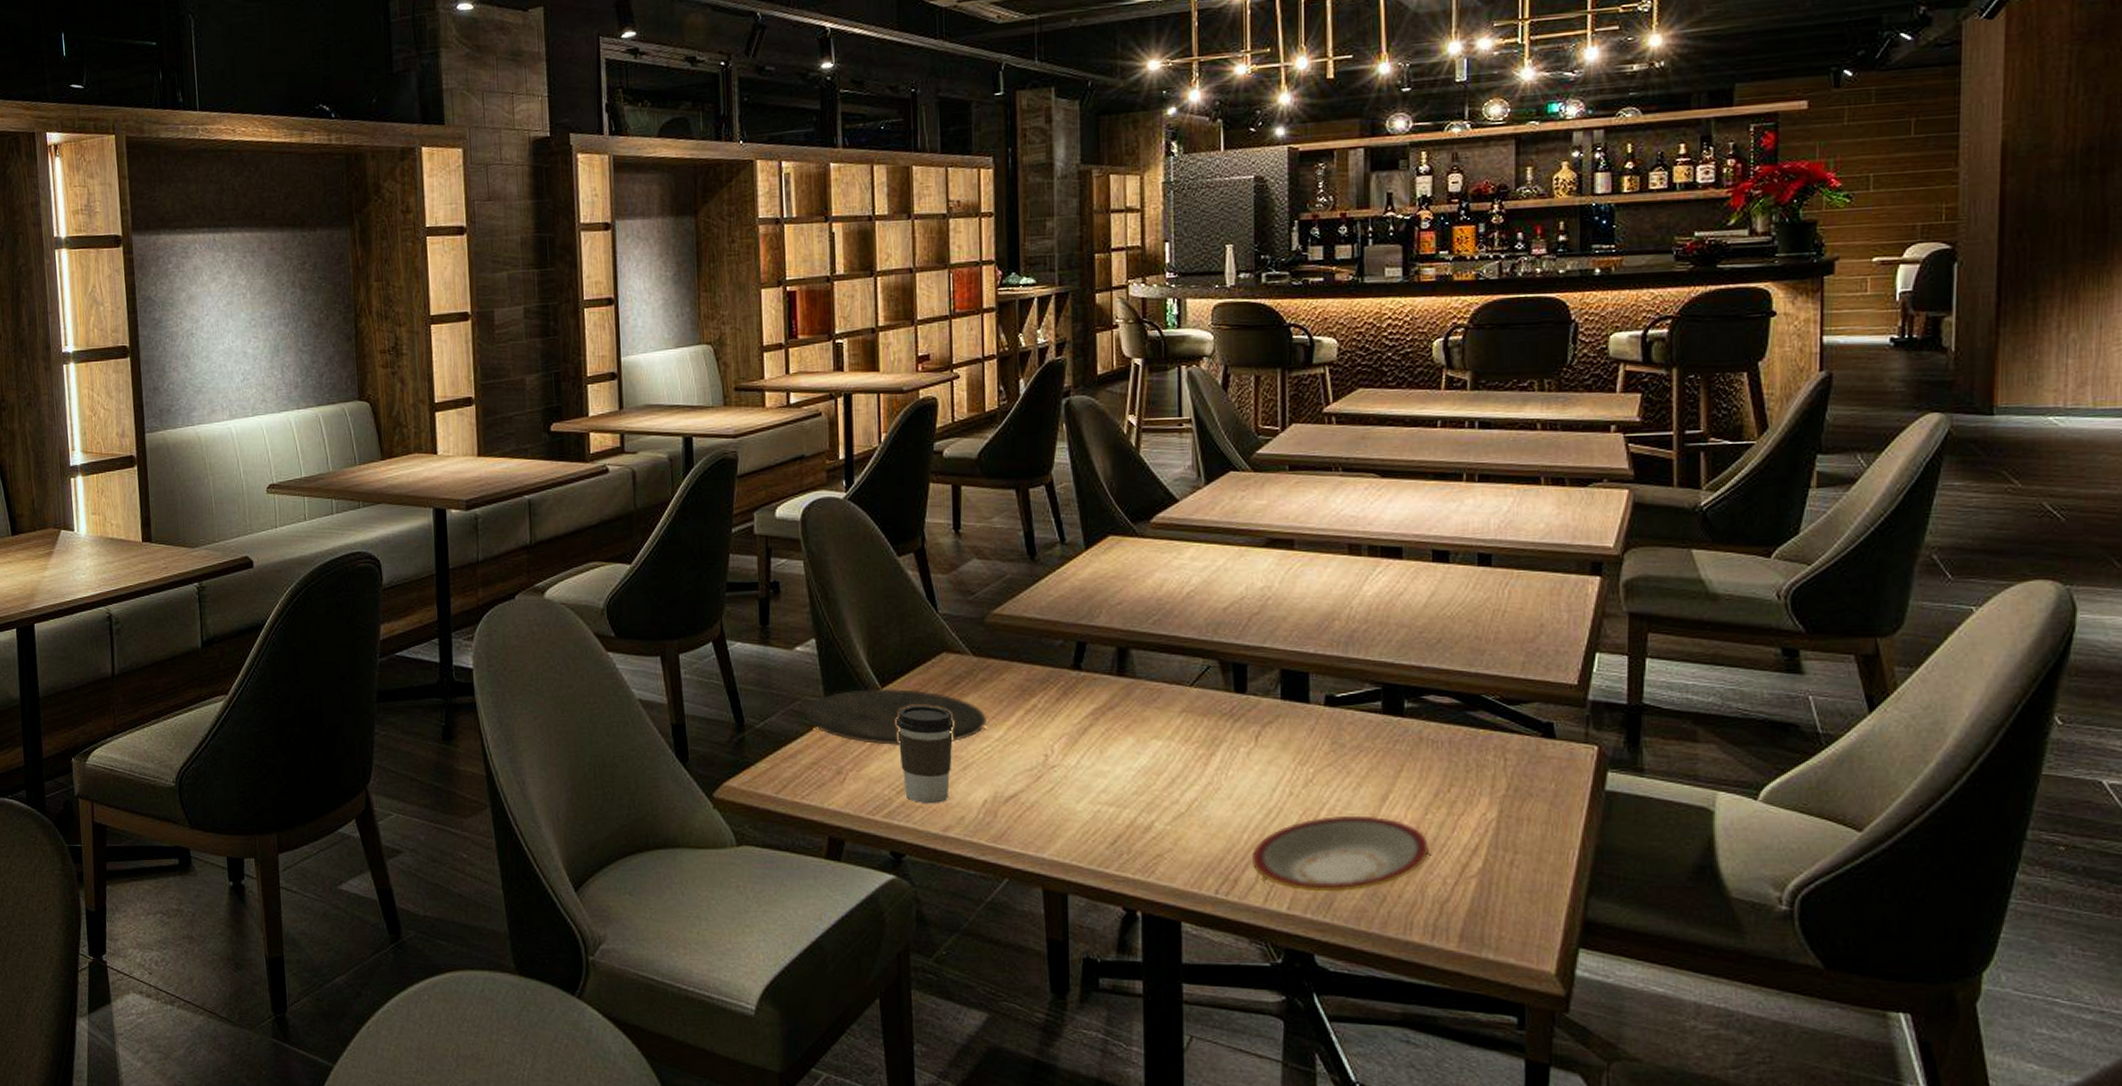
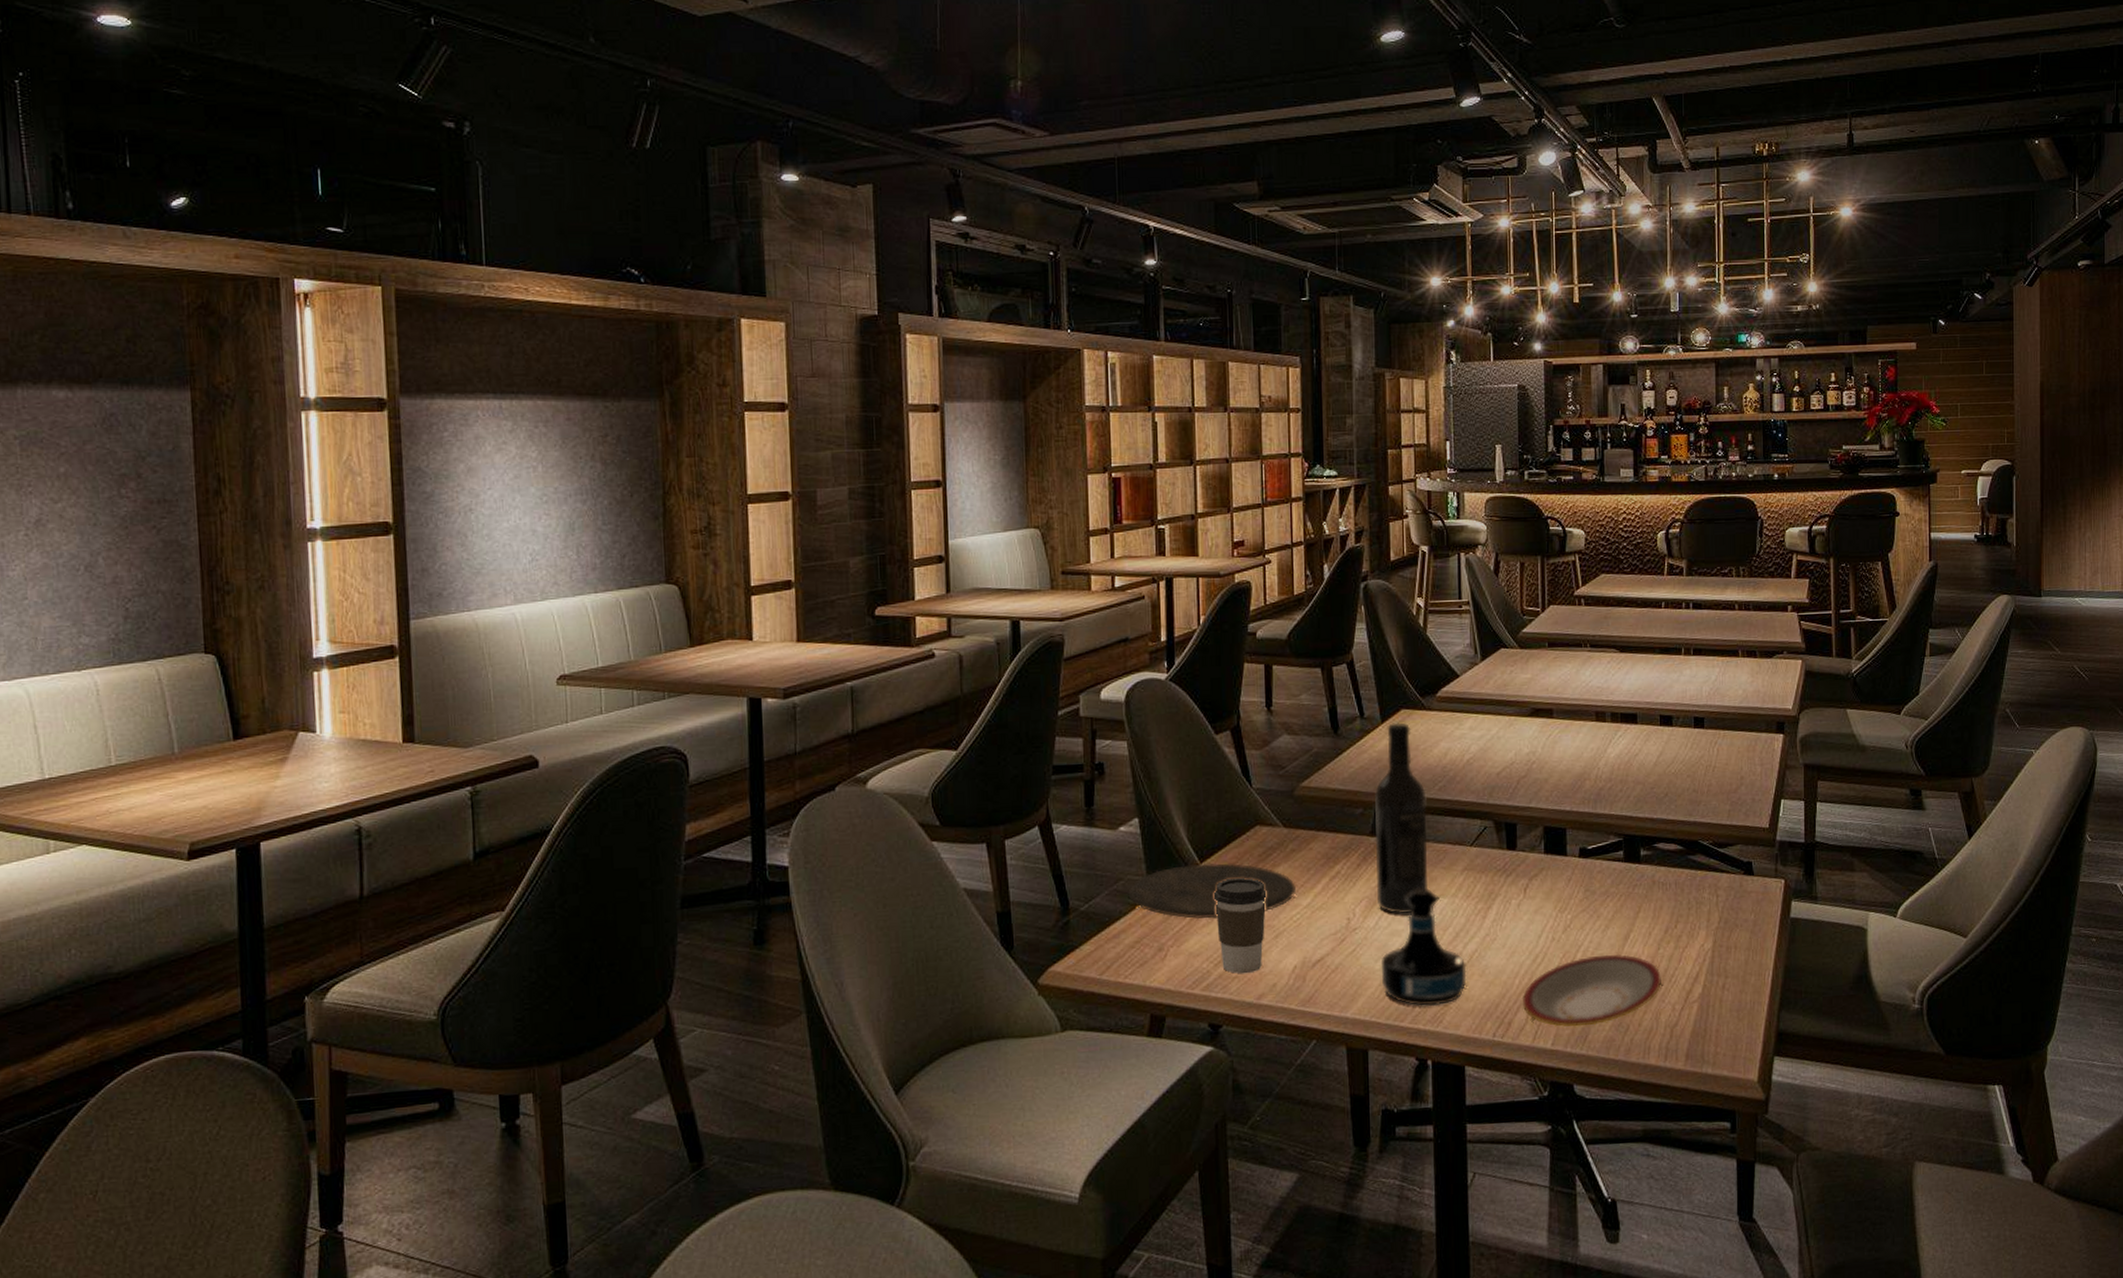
wine bottle: none [1077,549,1139,755] -> present [1375,722,1427,914]
tequila bottle: none [1083,727,1184,854] -> present [1381,887,1467,1006]

